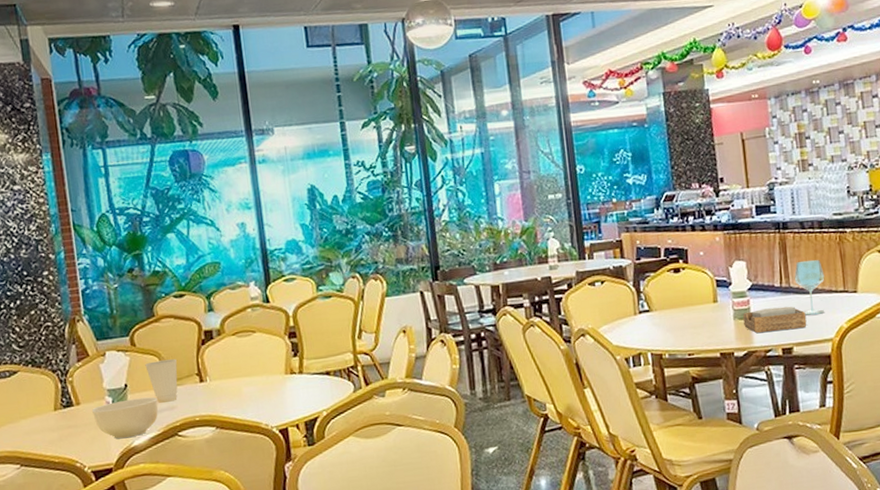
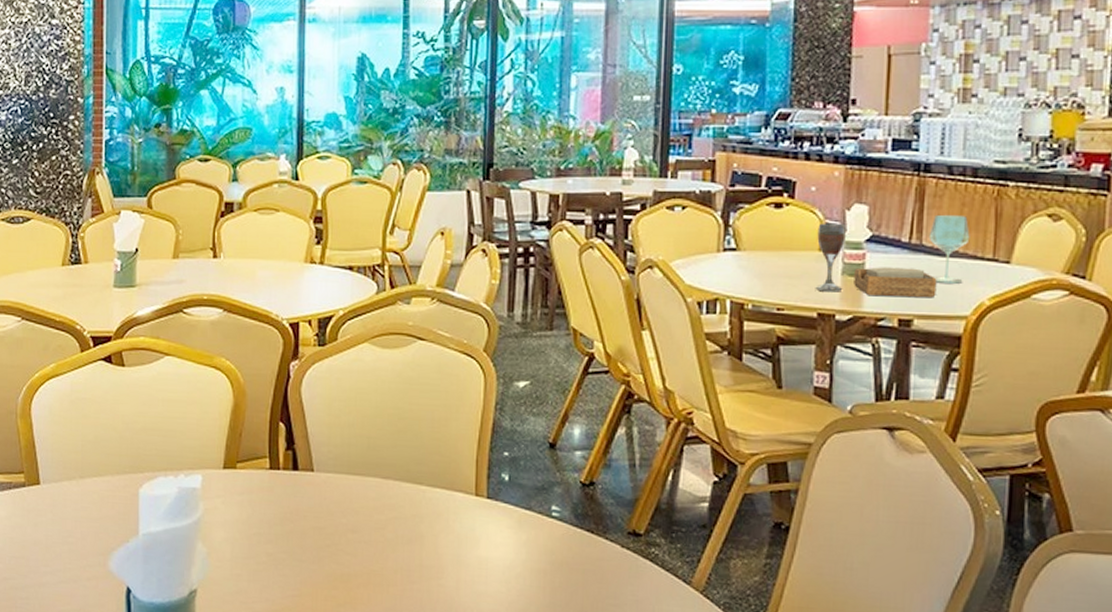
bowl: present [91,397,159,439] -> none [98,265,167,307]
cup: present [145,359,178,404] -> none [159,228,193,276]
cup: none [710,278,737,336] -> present [815,223,846,292]

